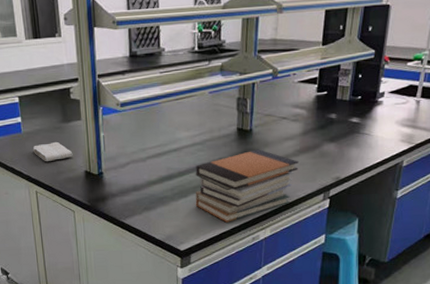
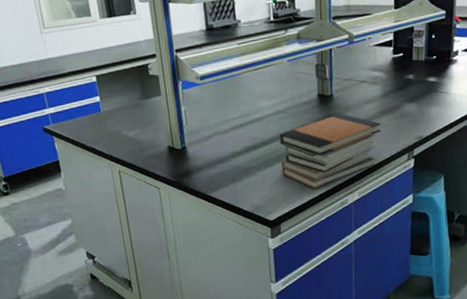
washcloth: present [32,141,73,162] -> none [113,118,155,140]

